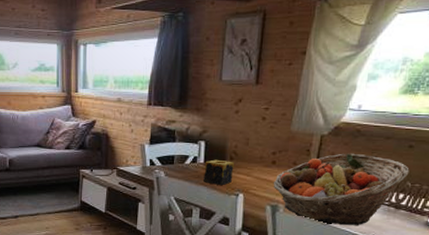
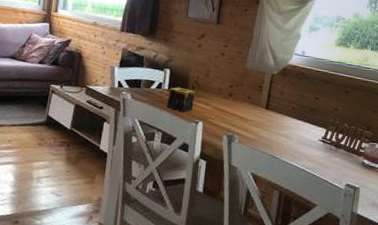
fruit basket: present [273,153,410,226] -> none [229,92,346,162]

